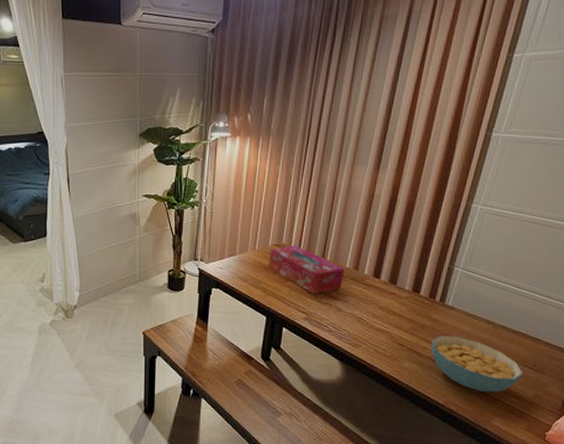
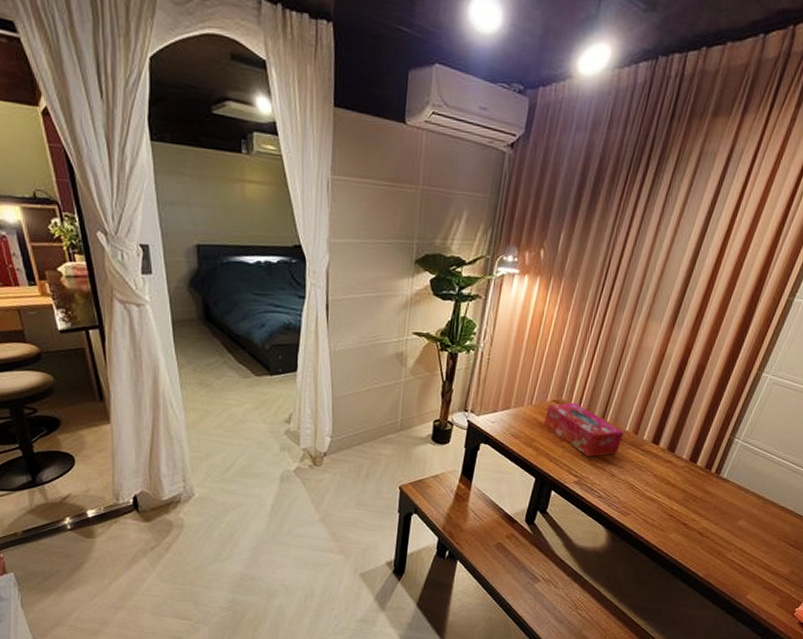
cereal bowl: present [431,336,523,393] -> none [699,508,785,568]

